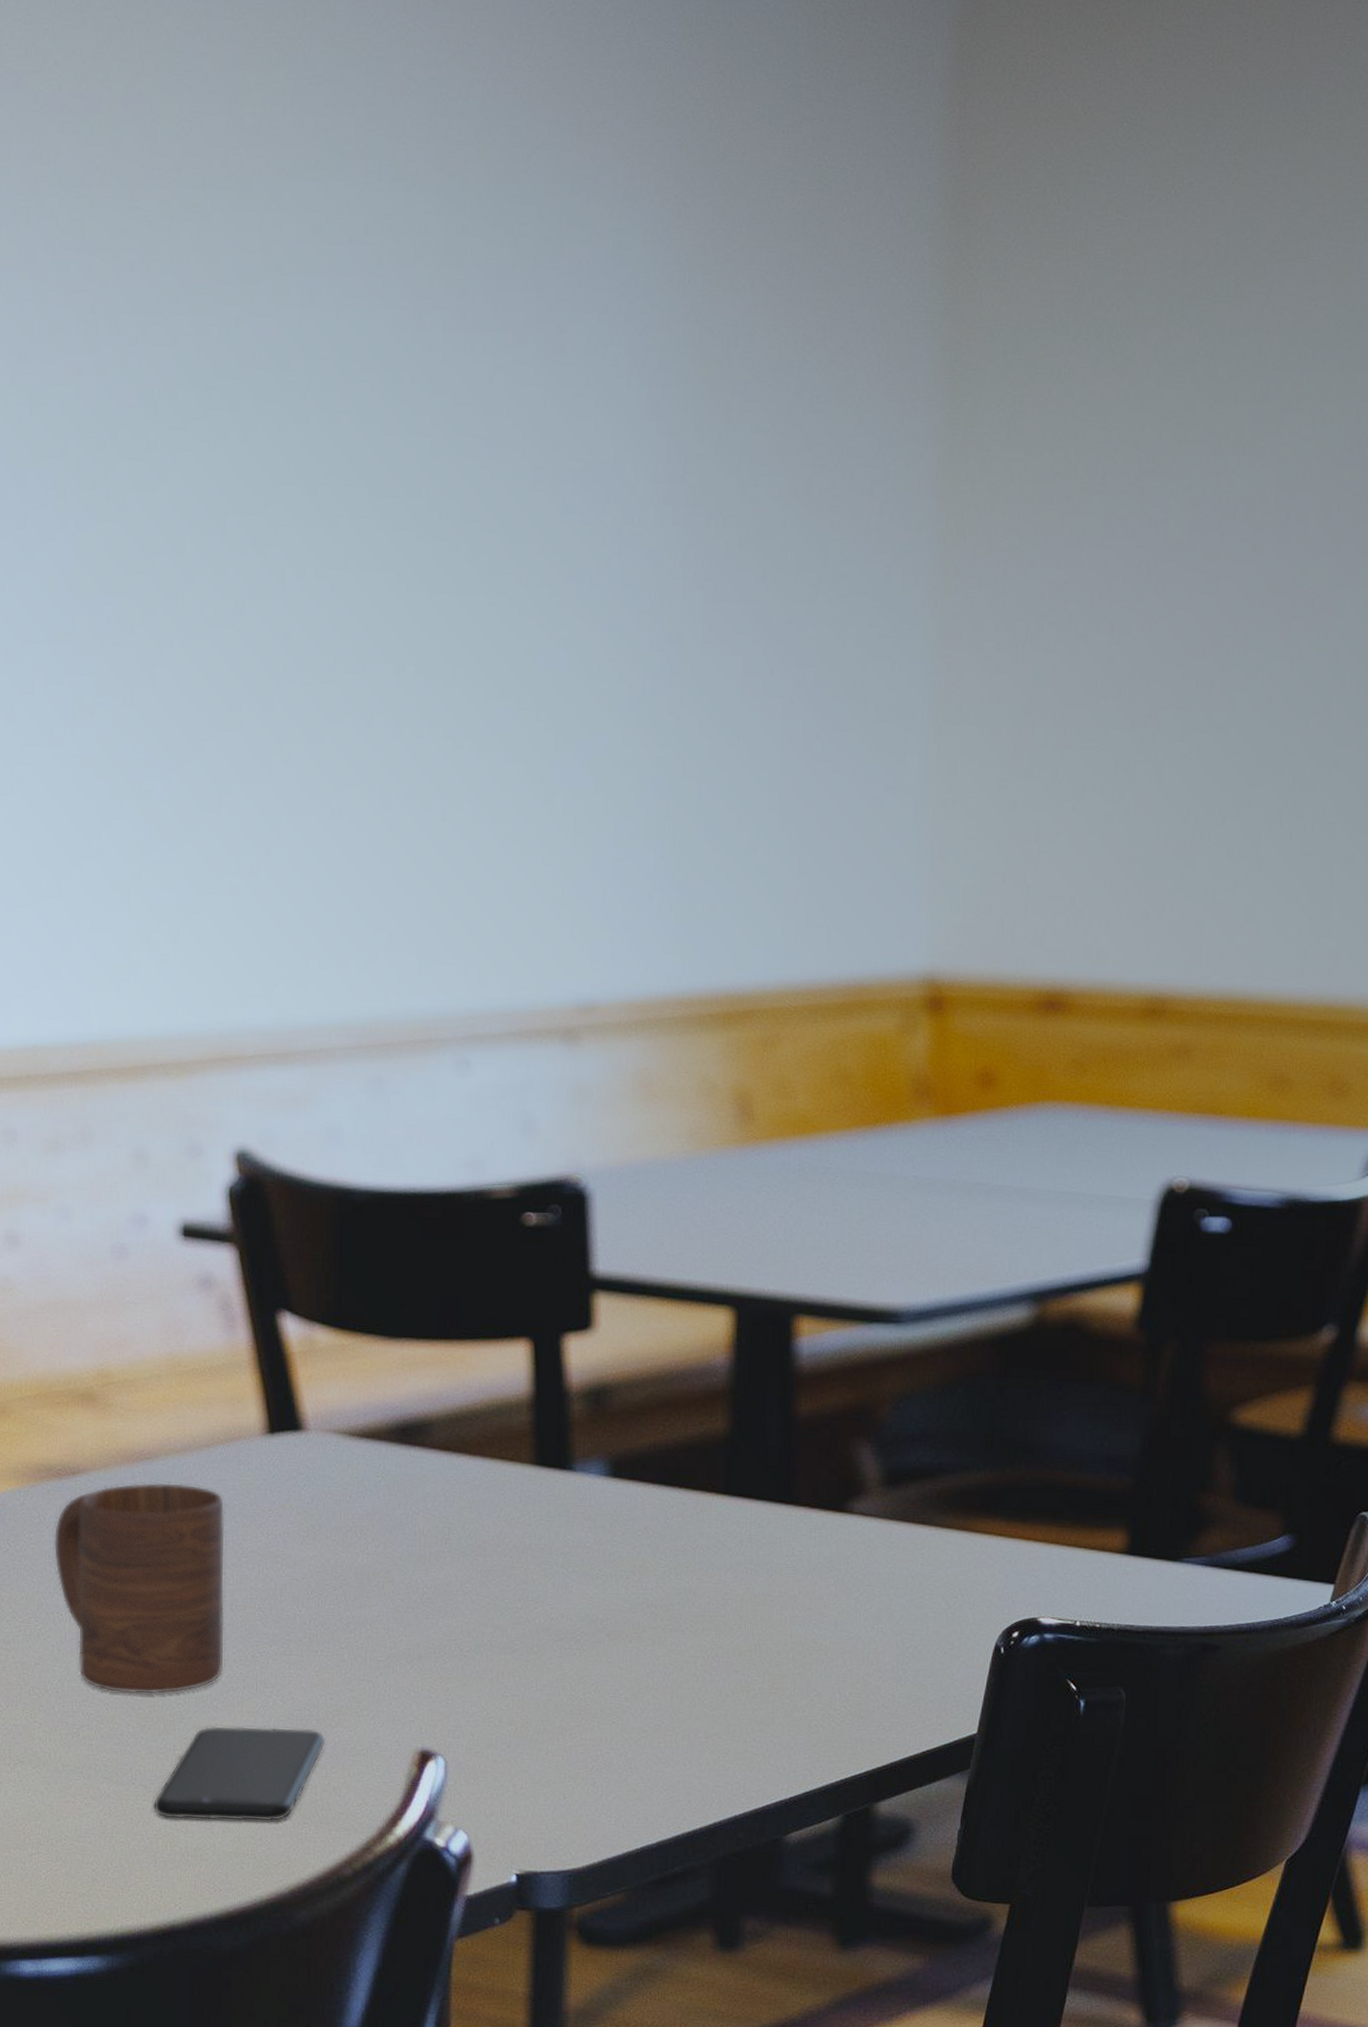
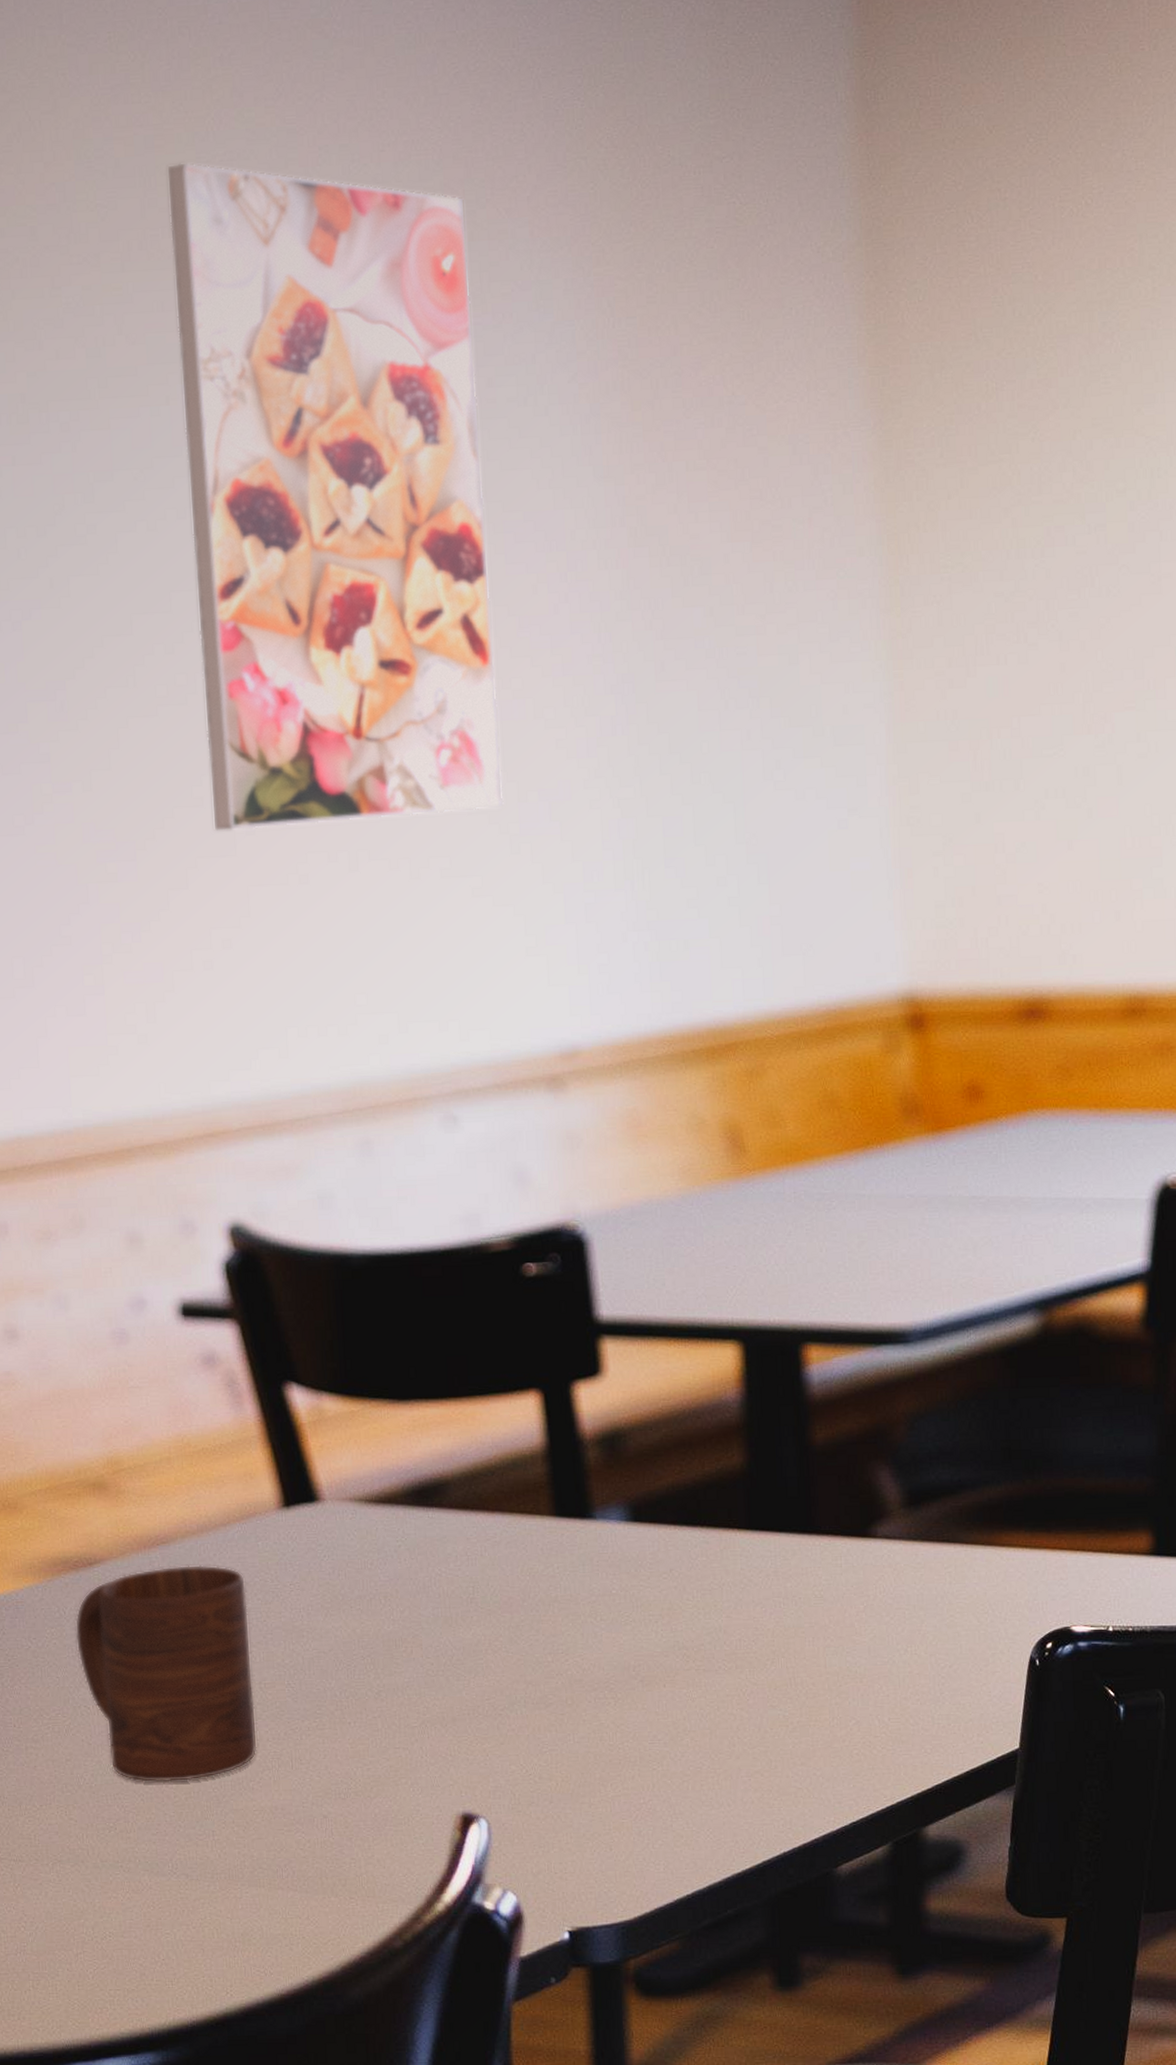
smartphone: present [152,1725,326,1822] -> none [195,1802,366,1906]
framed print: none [250,83,550,759] -> present [166,162,504,832]

